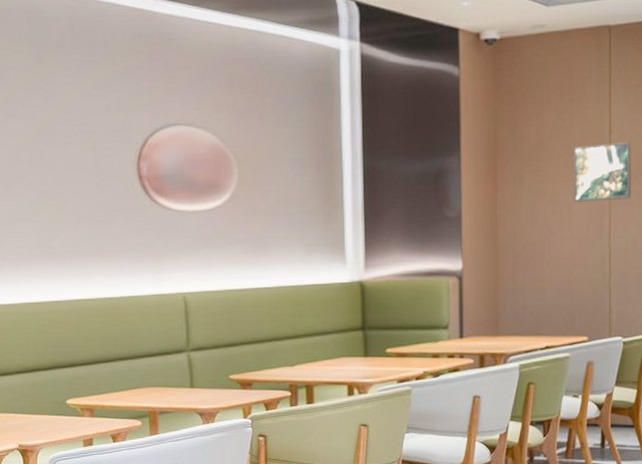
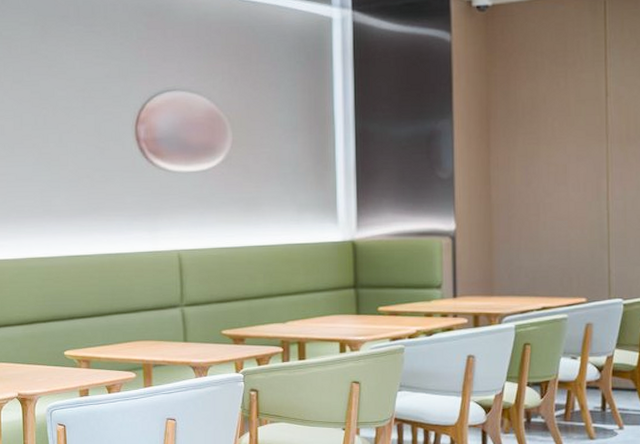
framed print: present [573,141,631,202] -> none [568,104,629,164]

